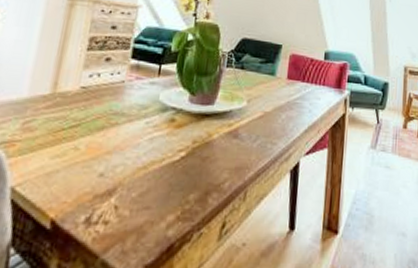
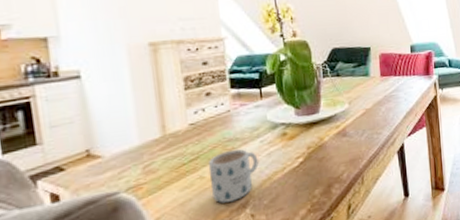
mug: none [81,125,139,185] -> present [208,149,259,204]

